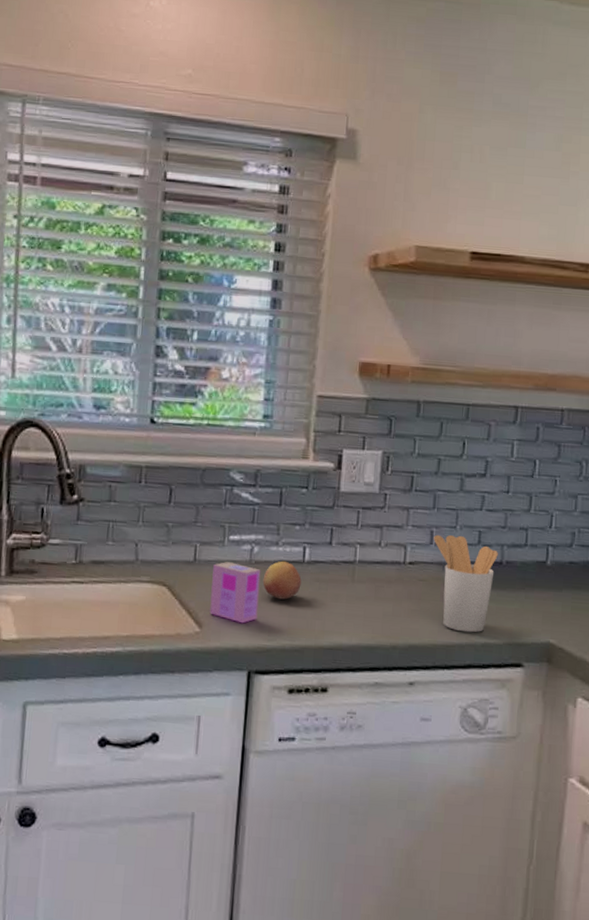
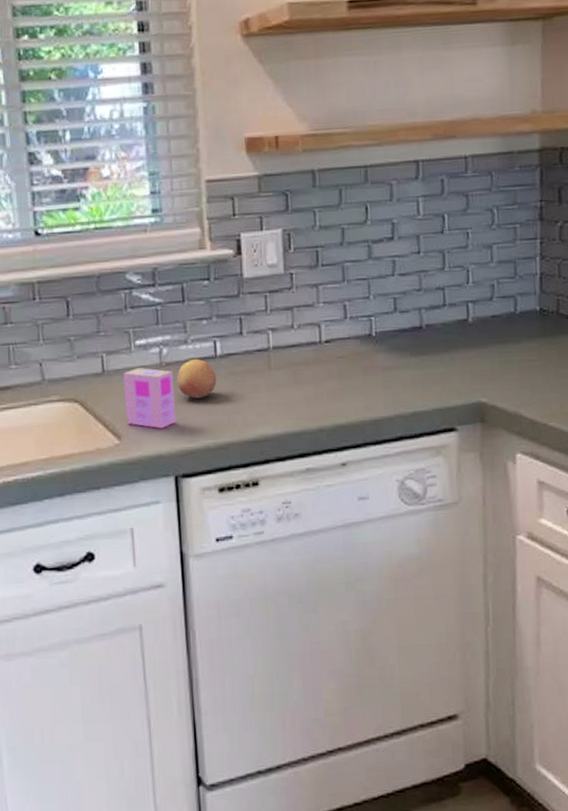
utensil holder: present [433,534,498,633] -> none [347,305,417,404]

